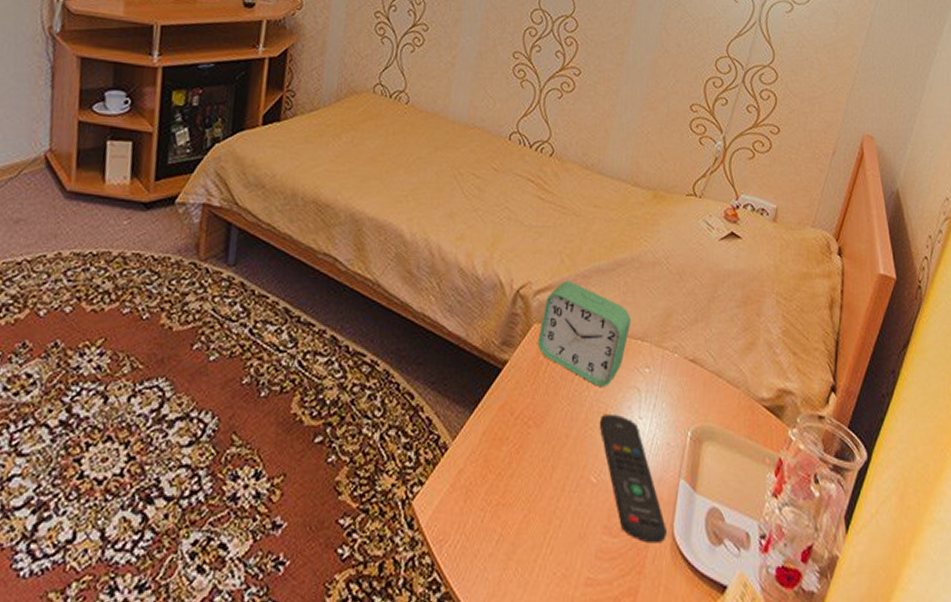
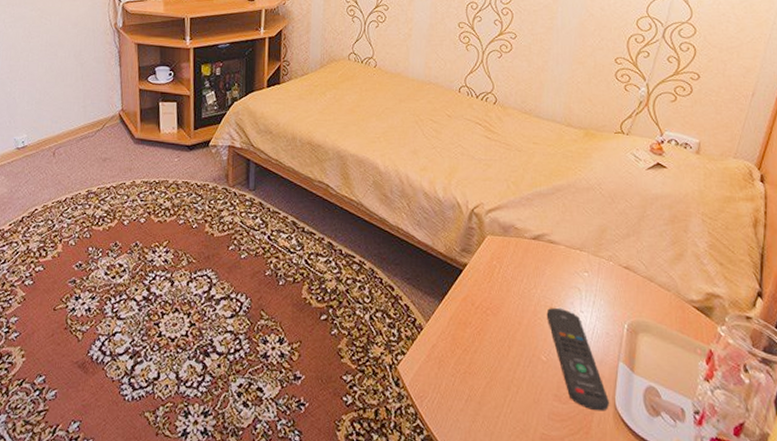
alarm clock: present [537,281,632,386] -> none [491,203,570,286]

